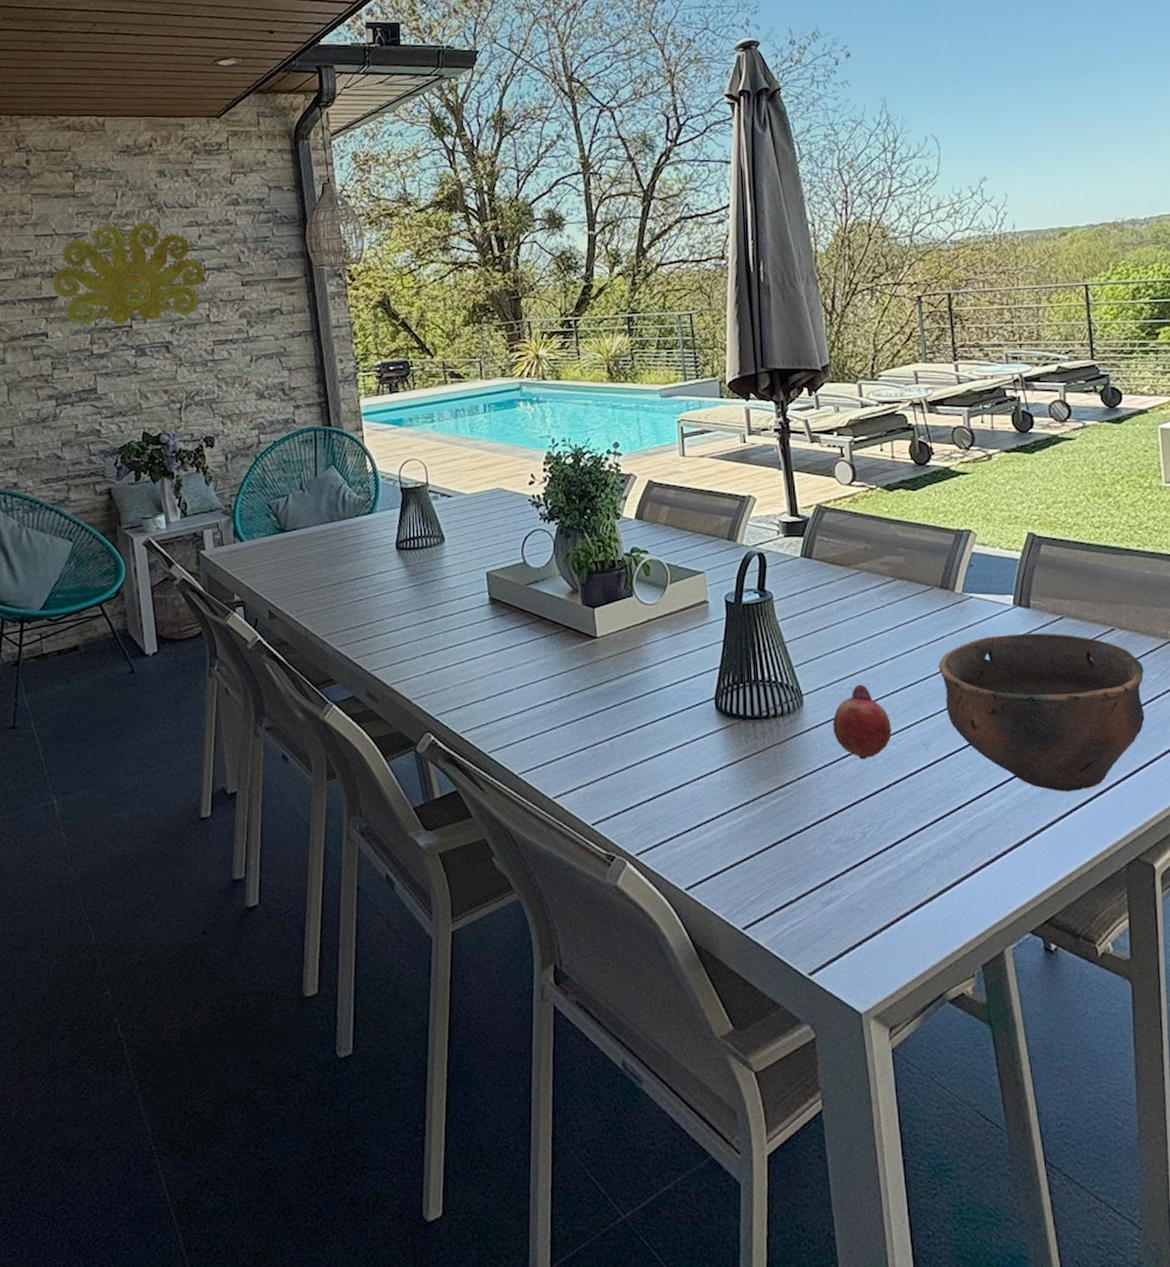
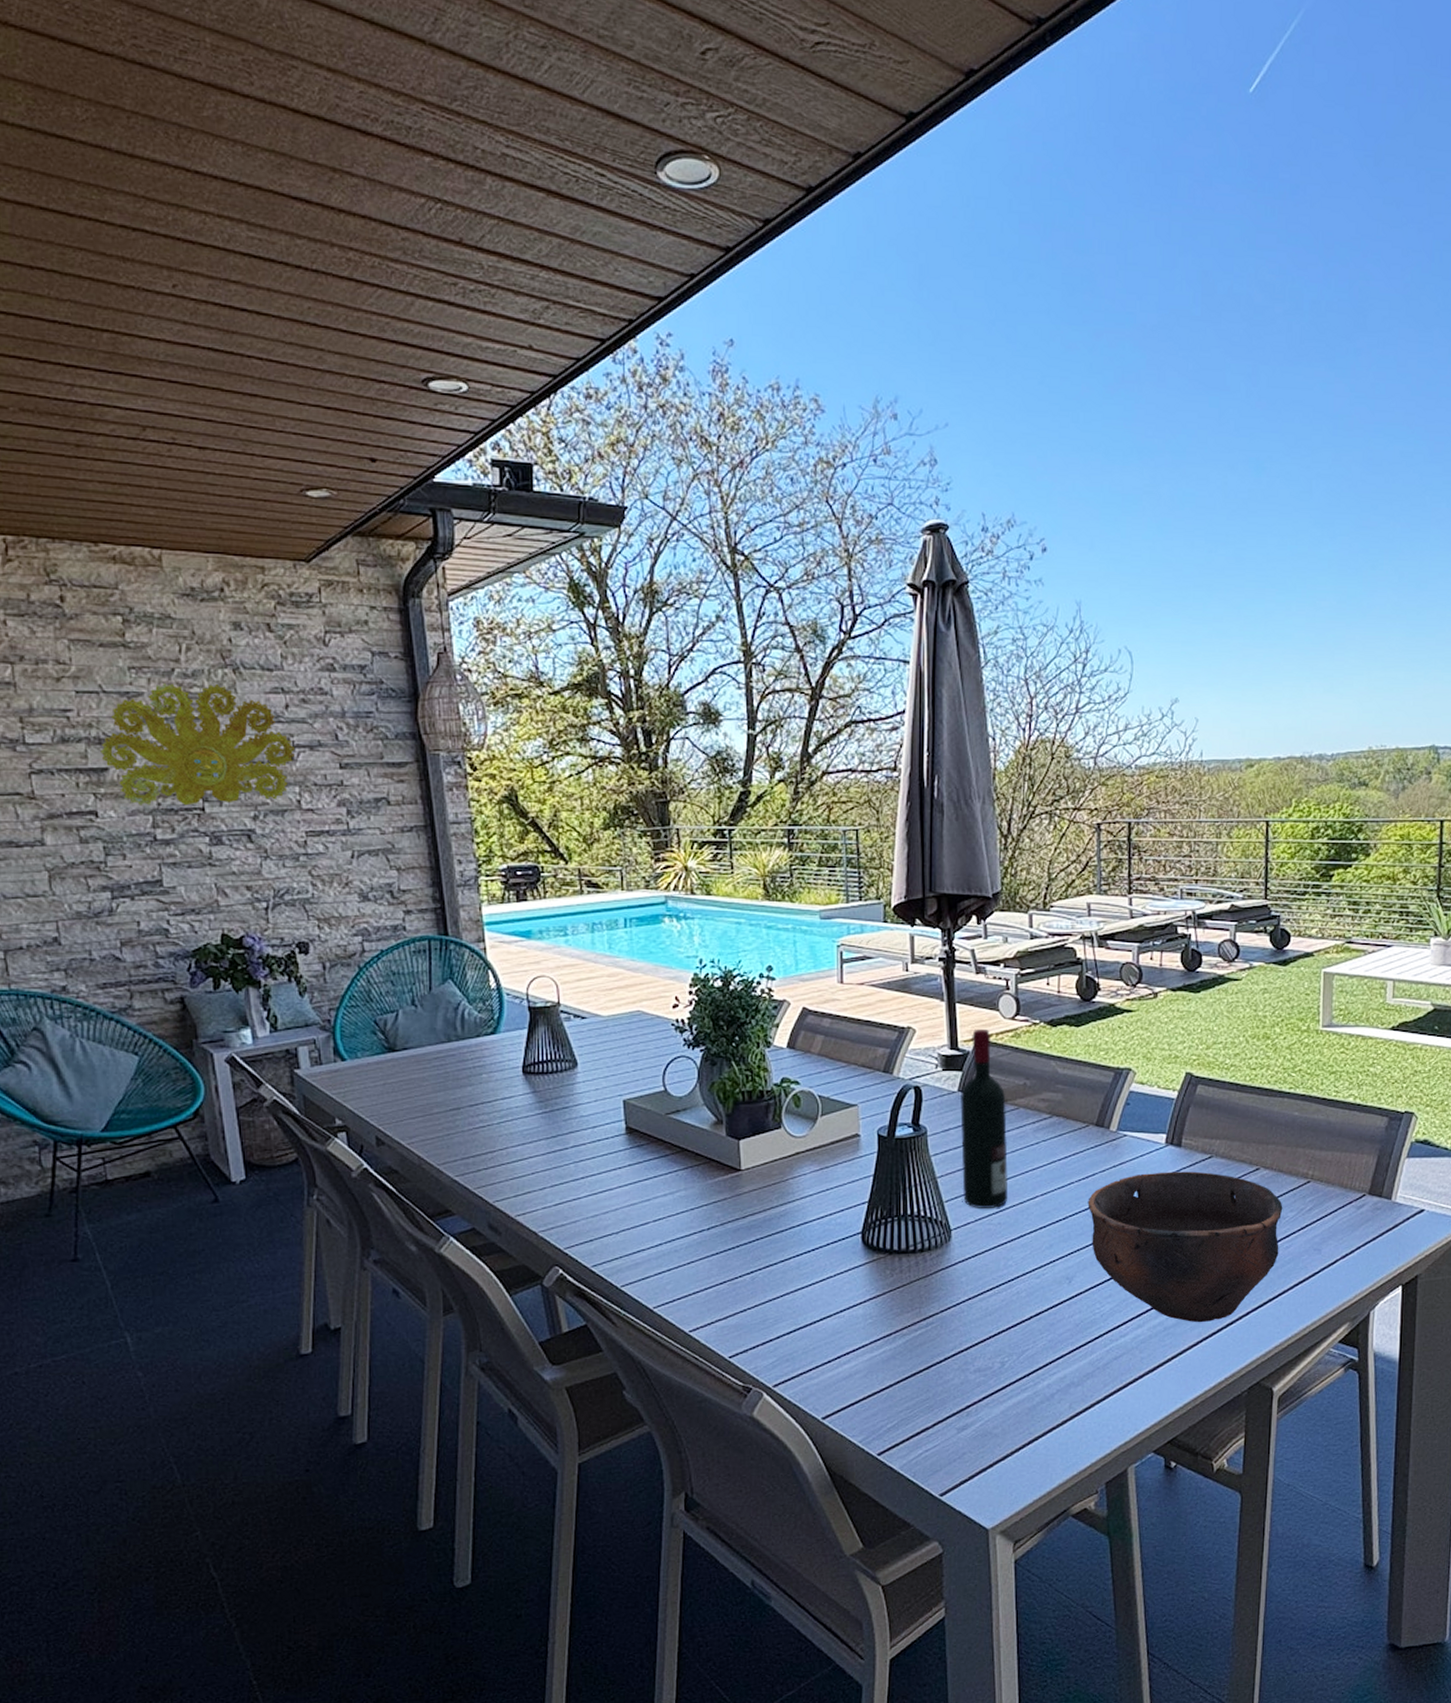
wine bottle: none [803,495,858,673] -> present [960,1028,1008,1208]
fruit: present [832,684,892,760] -> none [979,1219,1037,1293]

